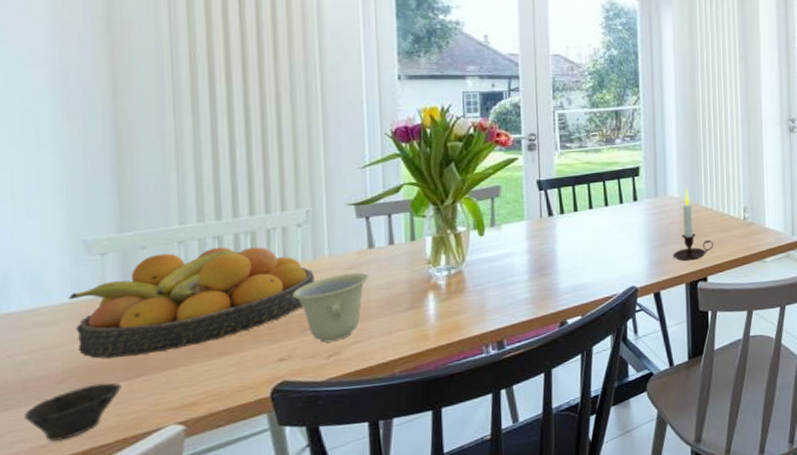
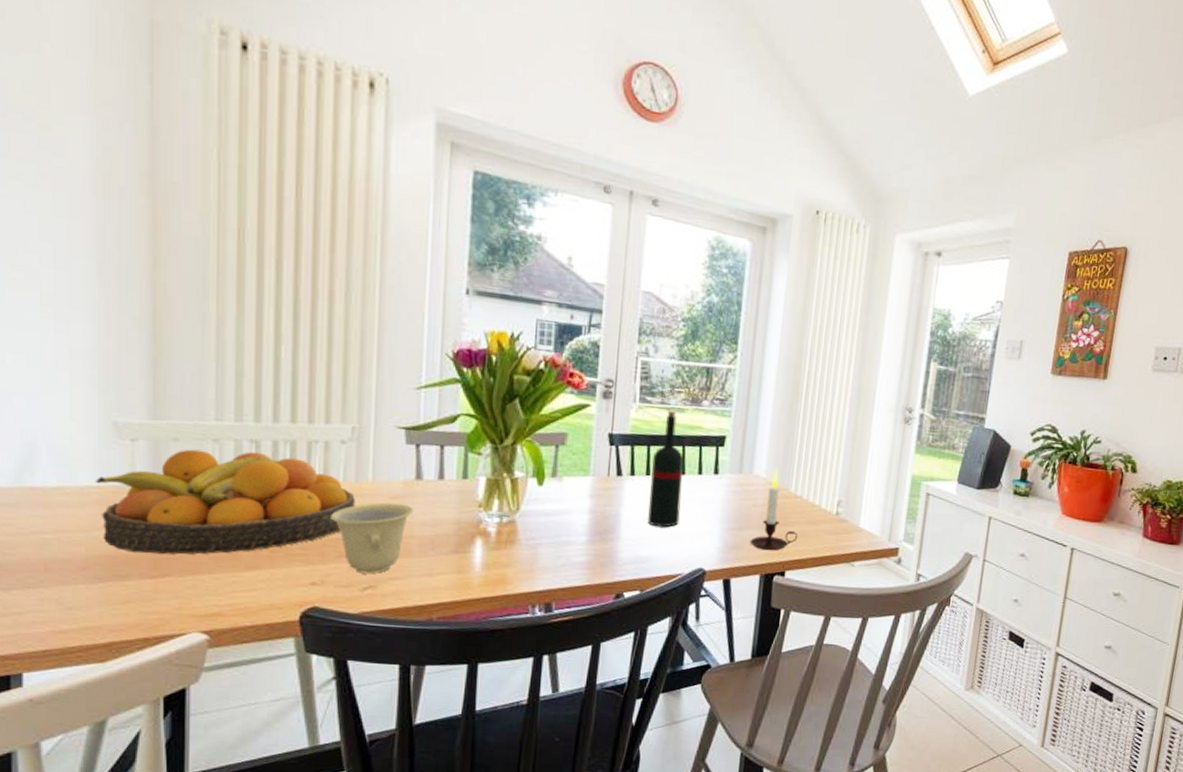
cup: present [25,382,122,441] -> none [46,576,146,629]
wine bottle: none [578,152,609,256] -> present [648,411,684,528]

